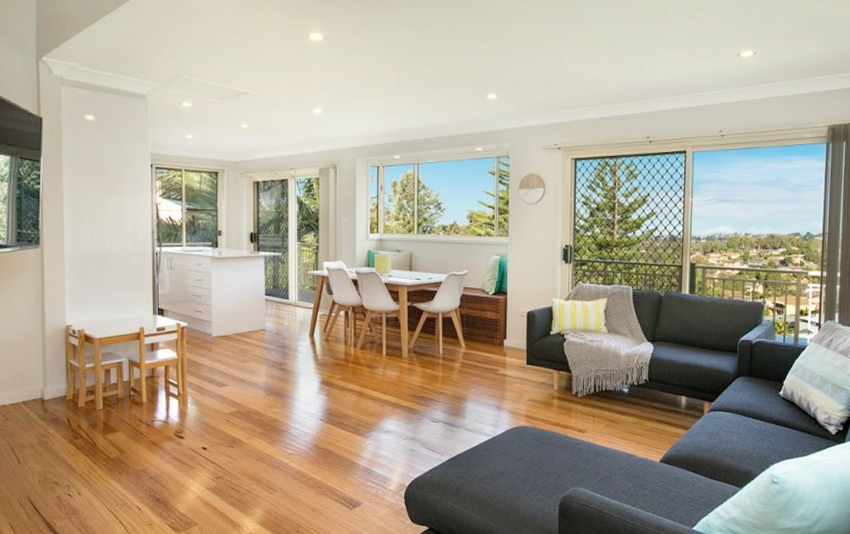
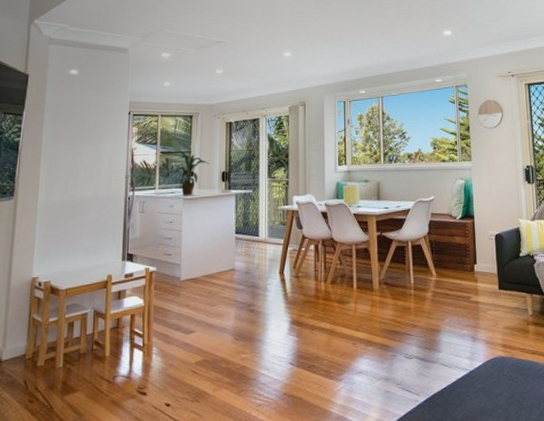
house plant: none [201,208,238,255] -> present [174,150,210,196]

